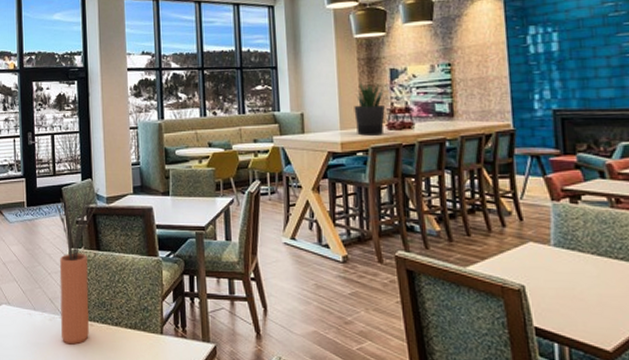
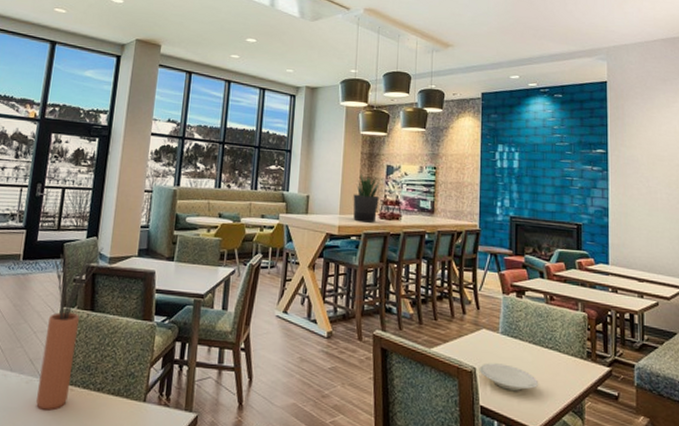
saucer: none [528,279,610,309] -> present [479,363,539,391]

